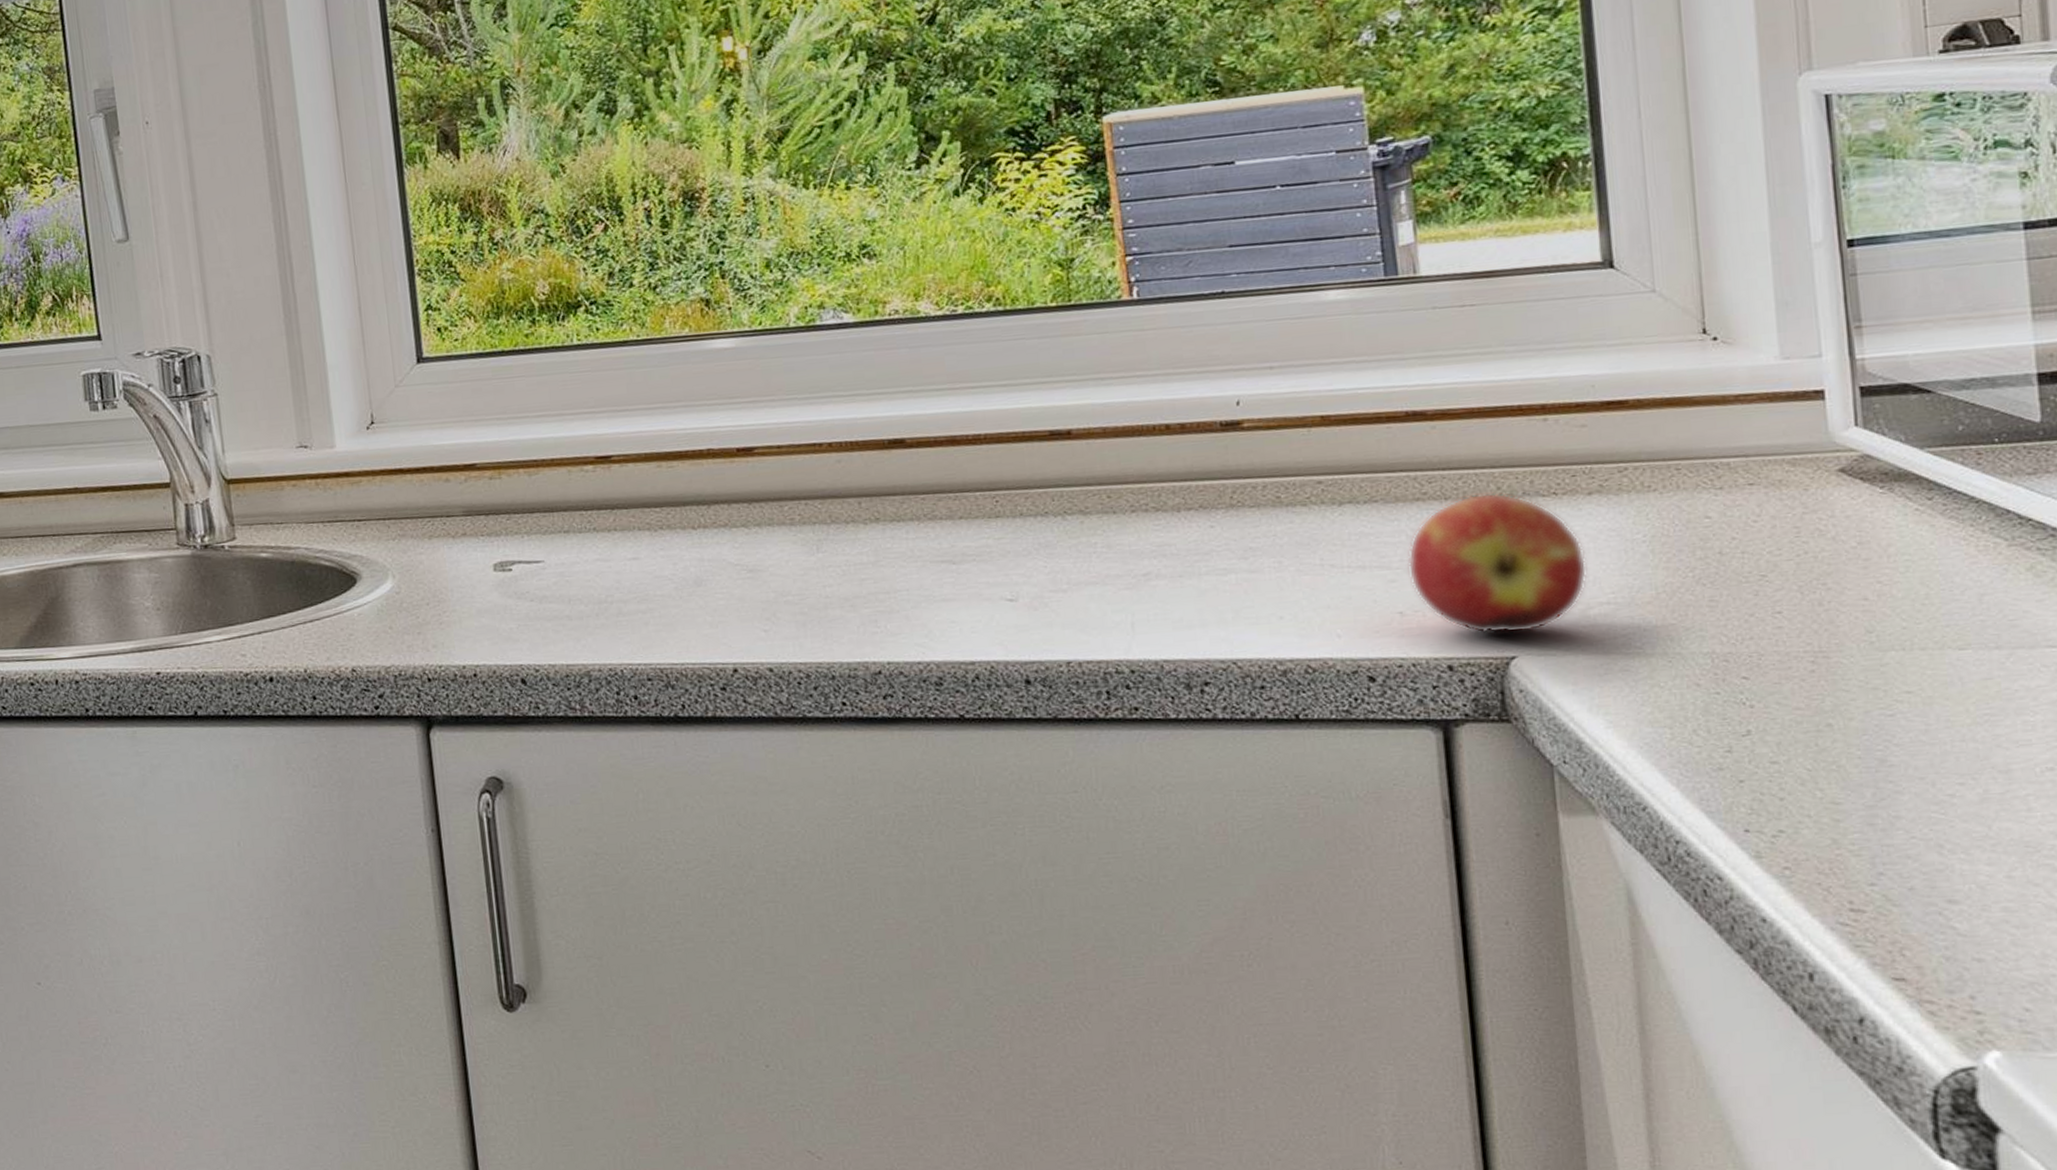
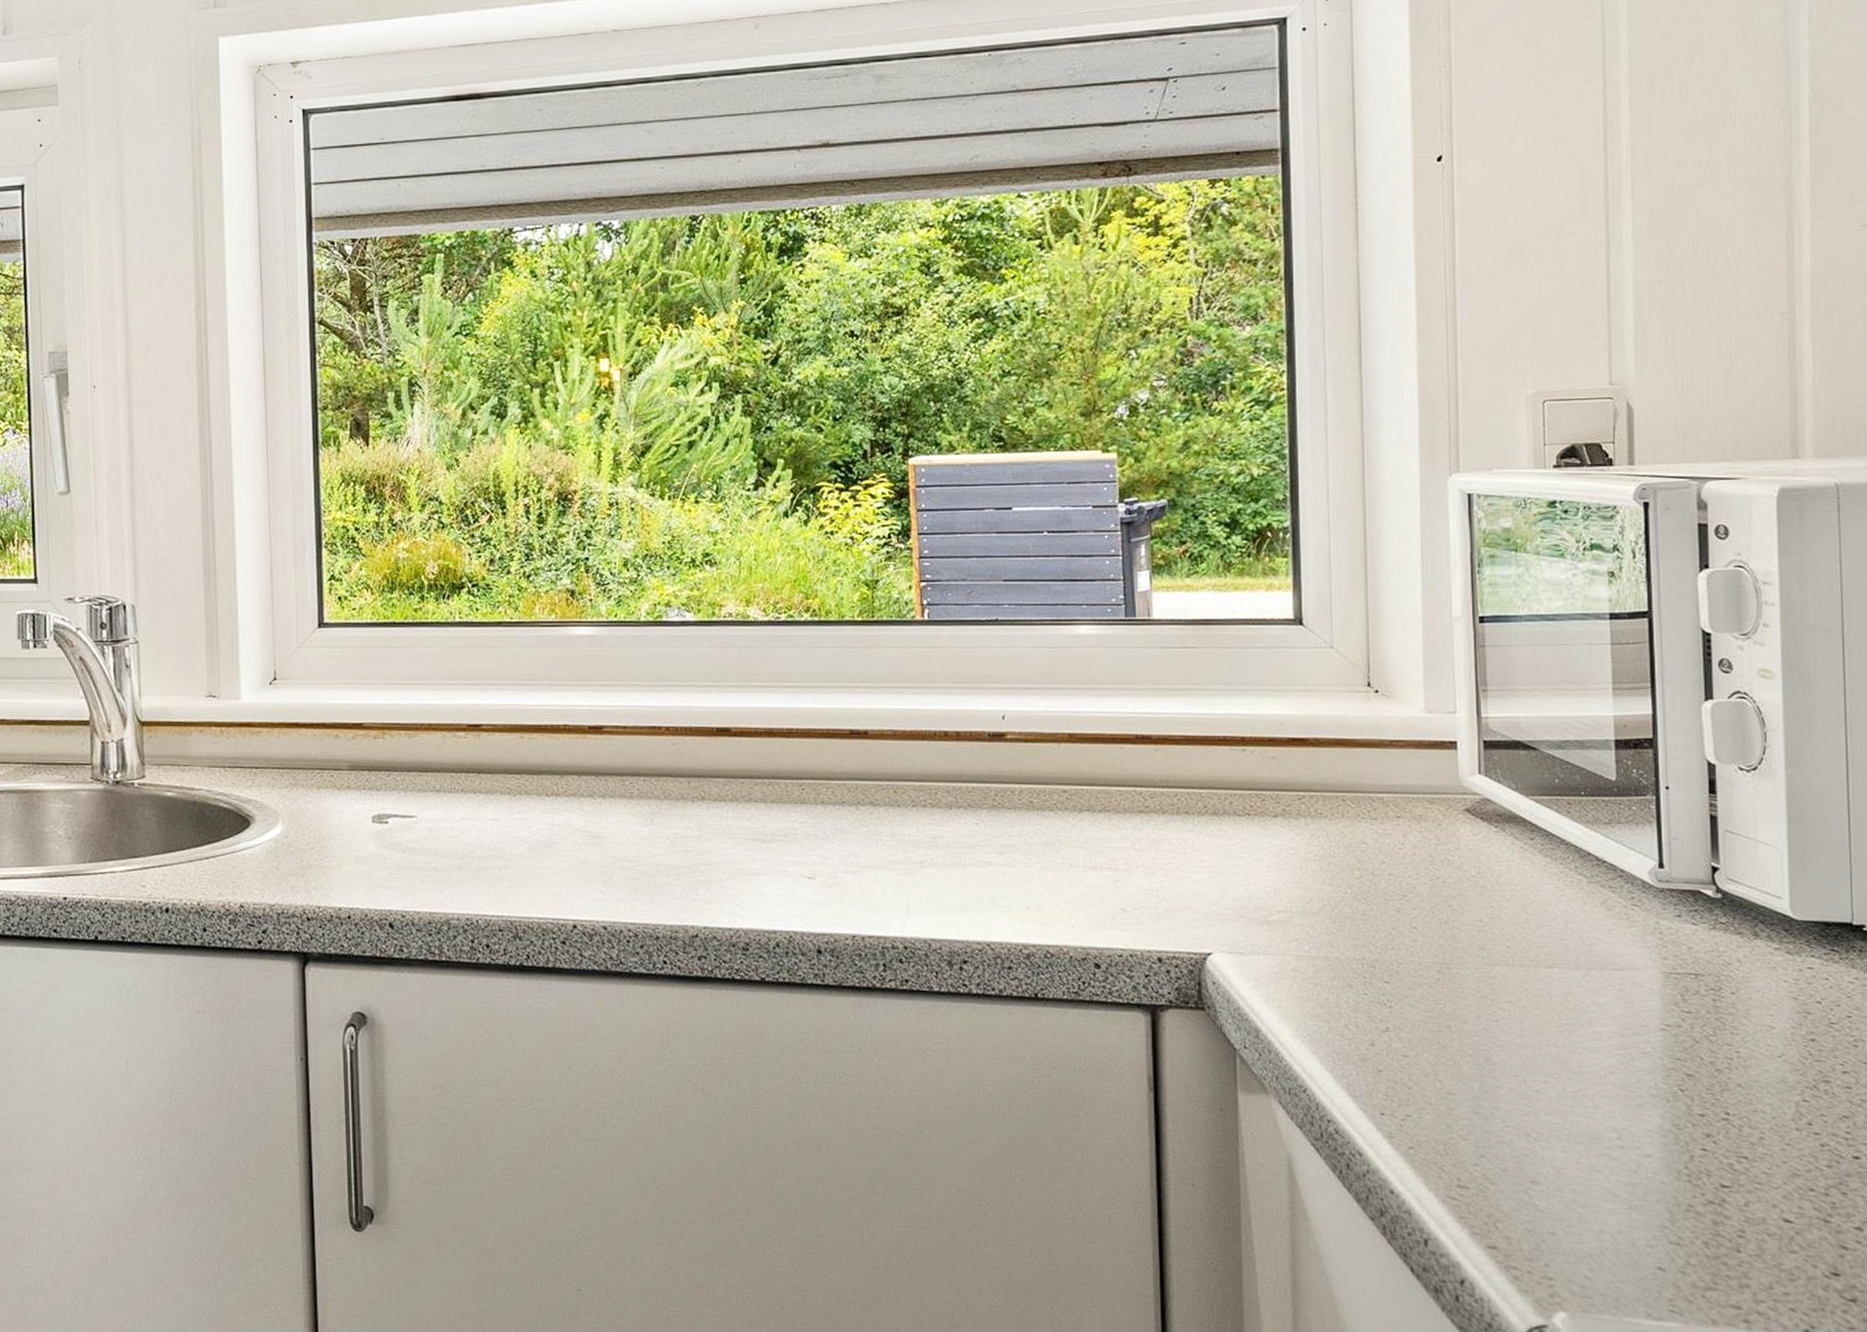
apple: present [1407,492,1588,634] -> none [1131,810,1270,933]

